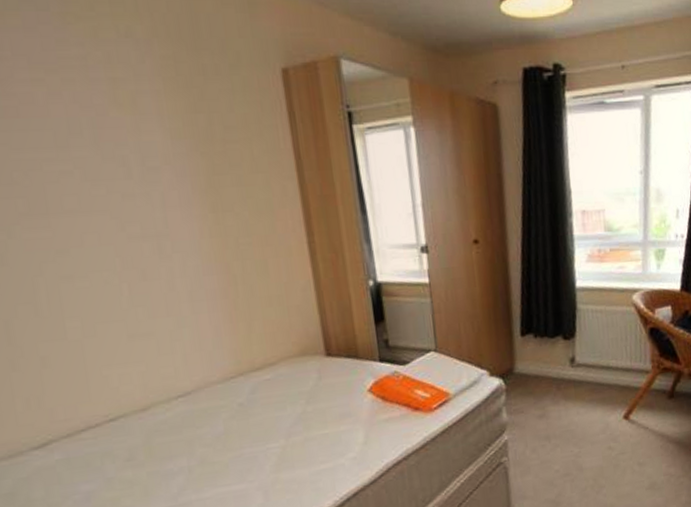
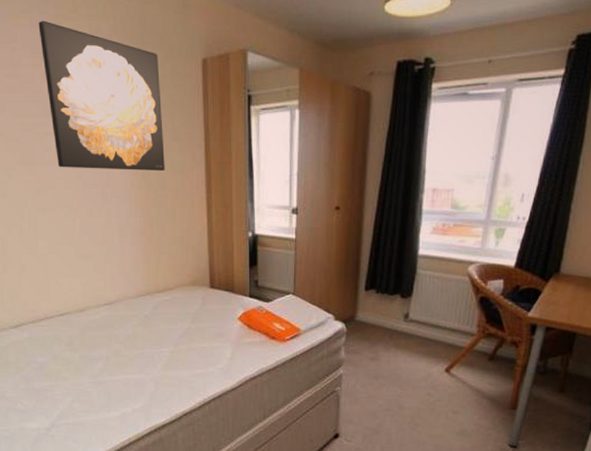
wall art: none [35,20,246,218] -> present [38,20,165,171]

